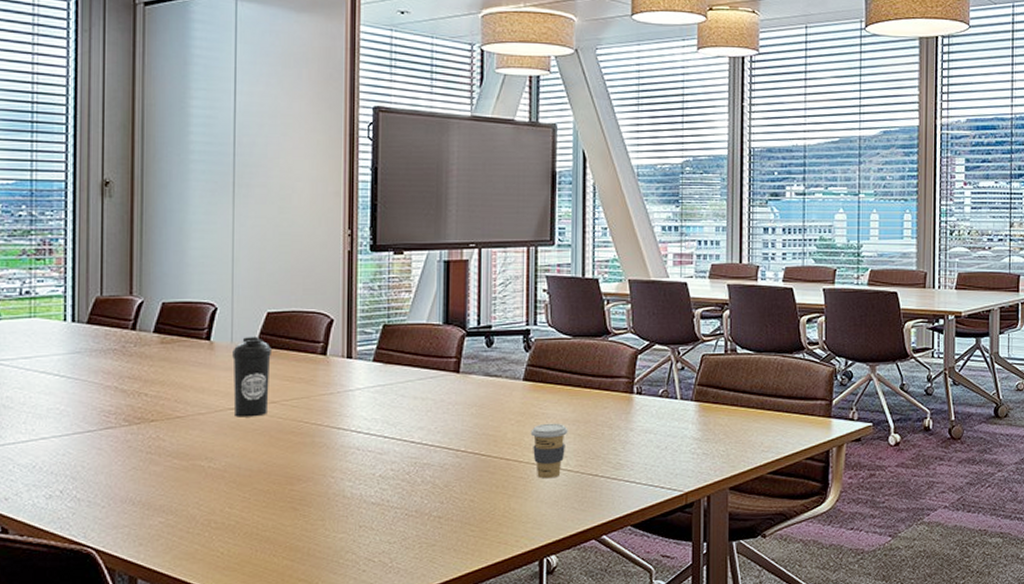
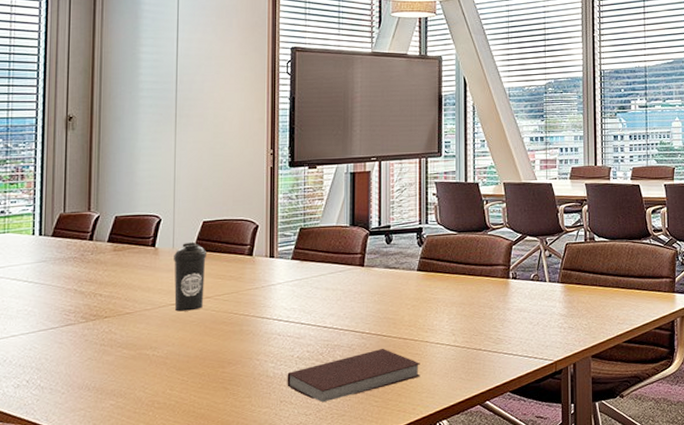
notebook: none [367,470,525,530] -> present [287,349,420,403]
coffee cup: present [530,423,568,479] -> none [424,306,456,354]

